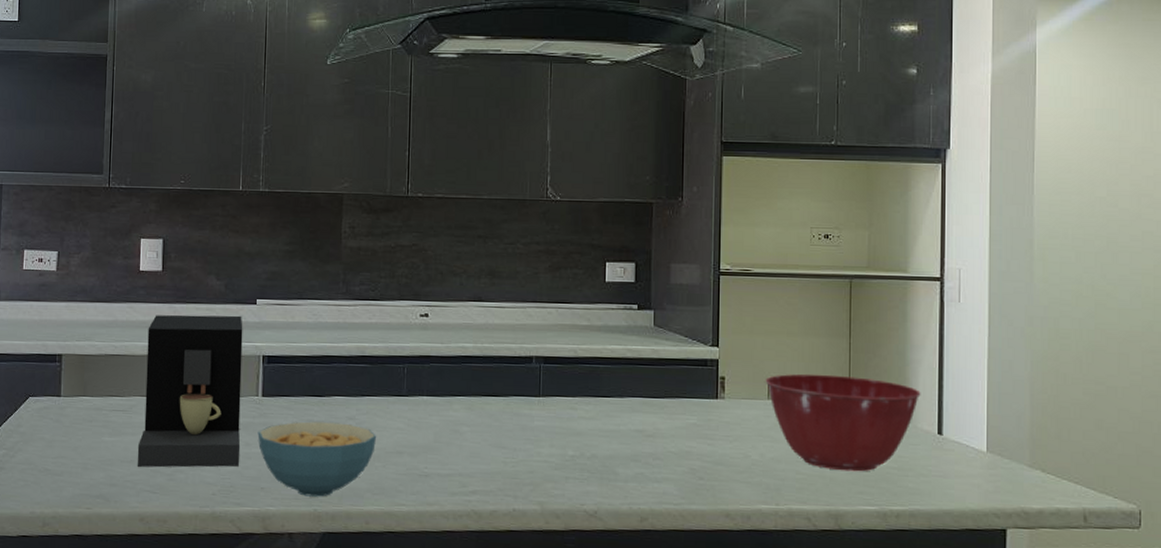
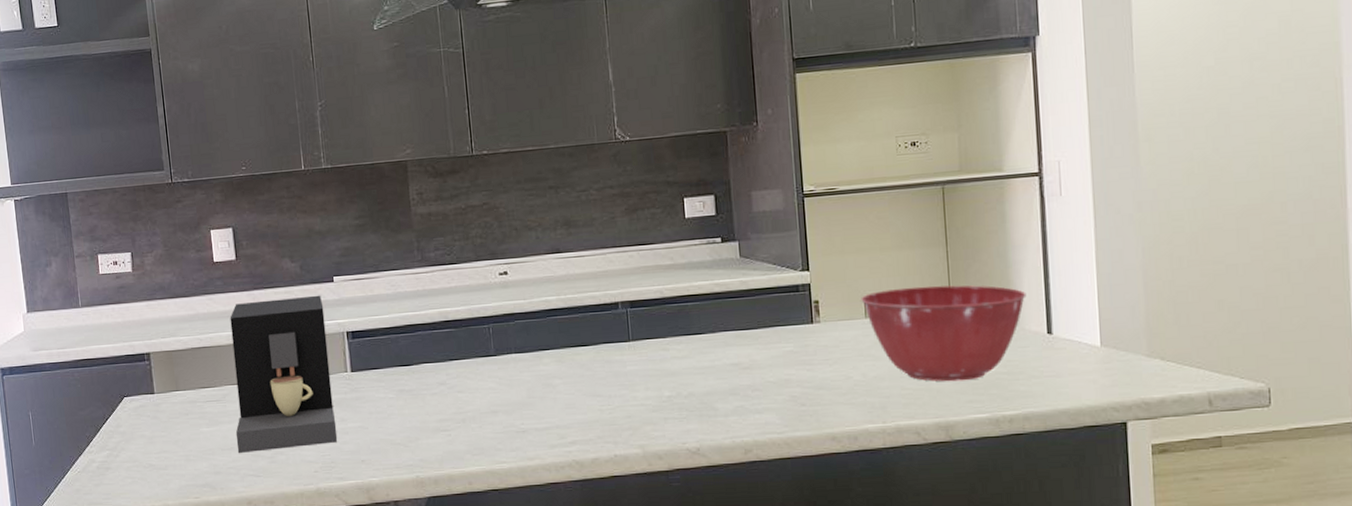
cereal bowl: present [257,421,377,497] -> none [351,389,470,464]

